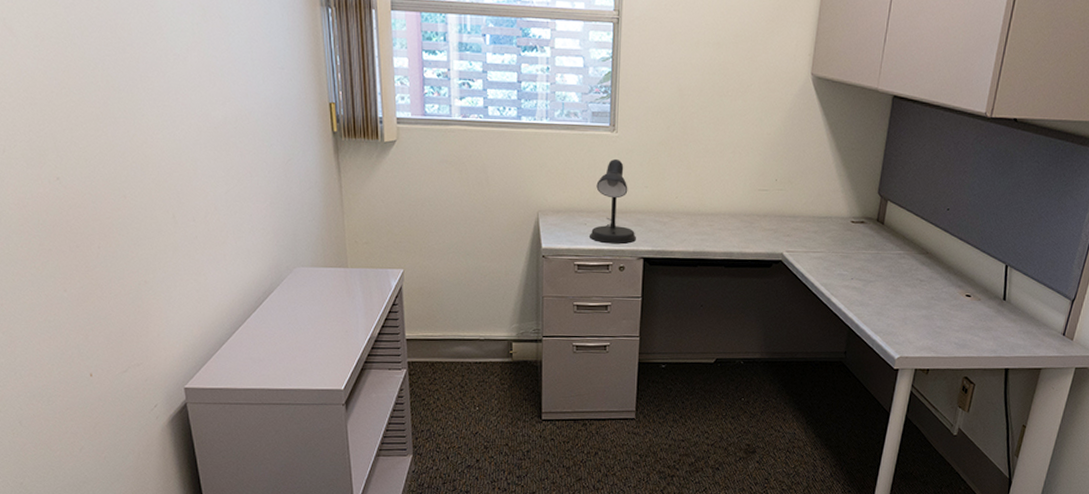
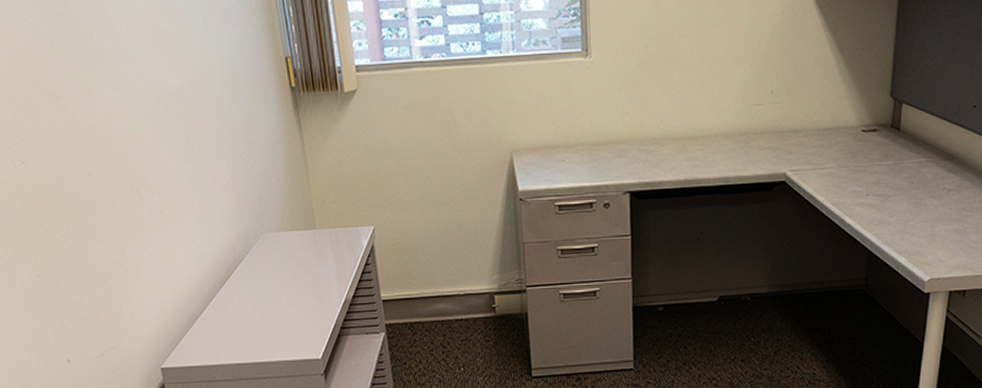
desk lamp: present [590,158,636,245] -> none [569,86,620,180]

